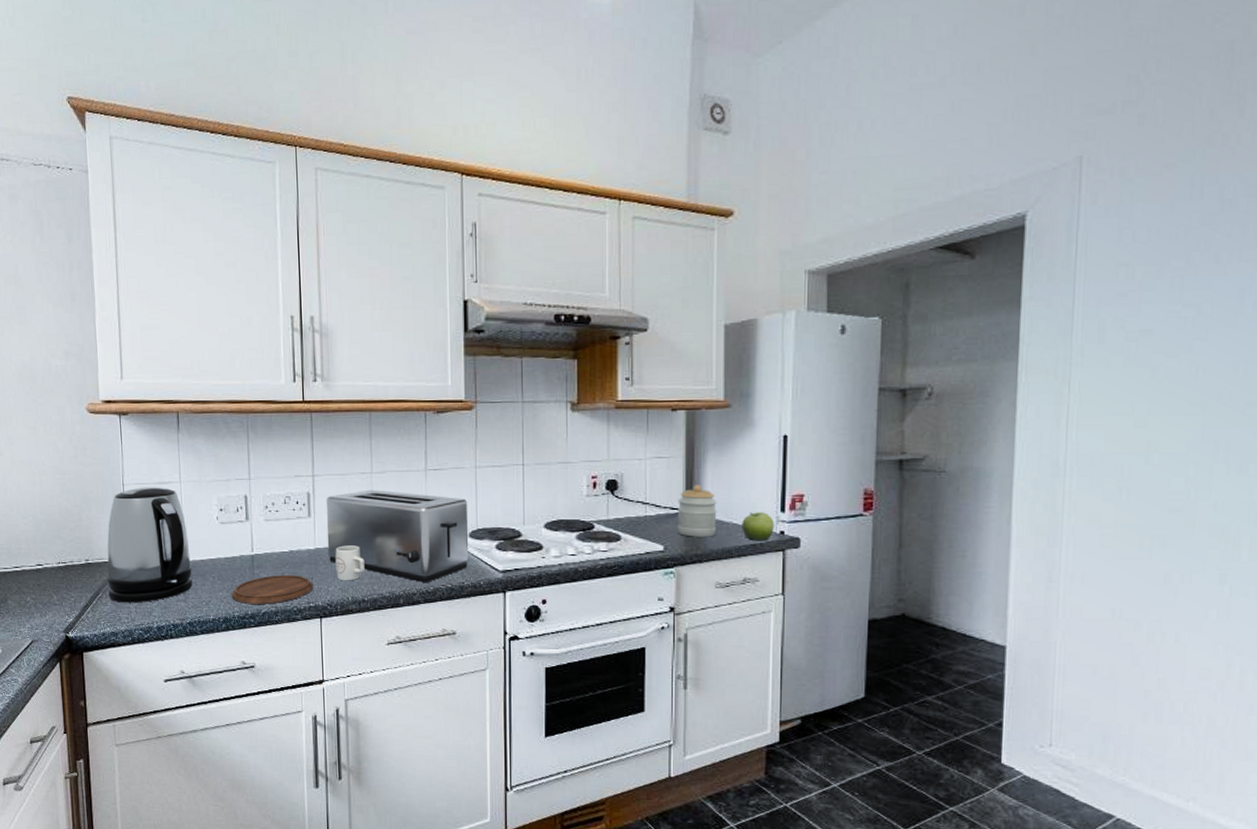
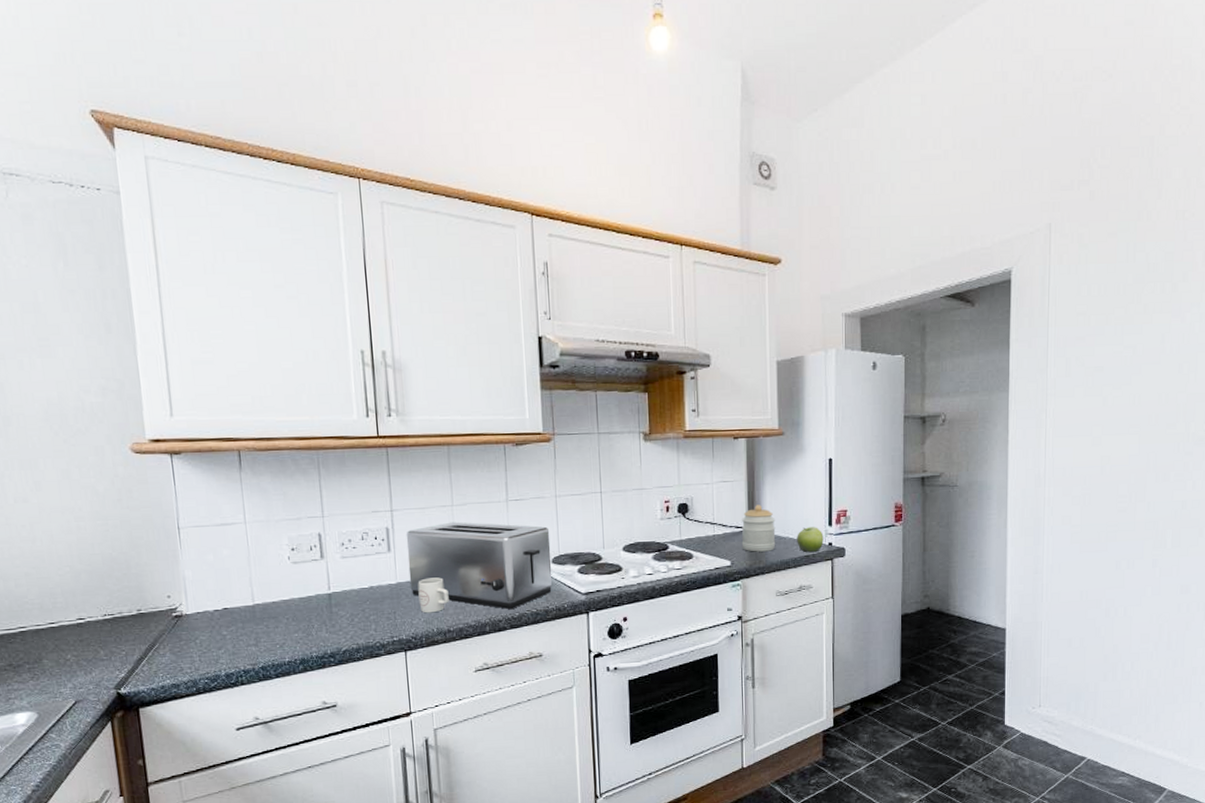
kettle: present [107,487,193,603] -> none [162,529,264,653]
cutting board: present [231,575,314,604] -> none [308,611,397,643]

